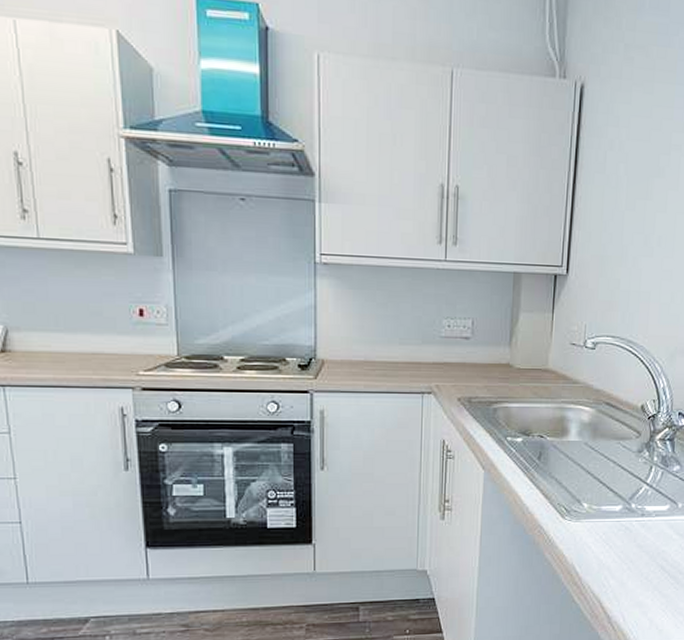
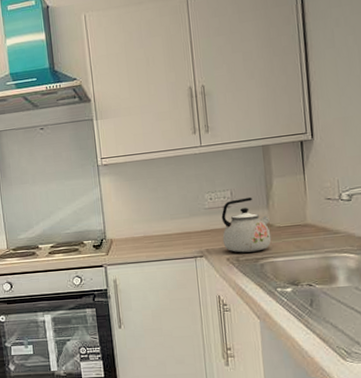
kettle: none [456,330,510,394] -> present [221,198,272,253]

